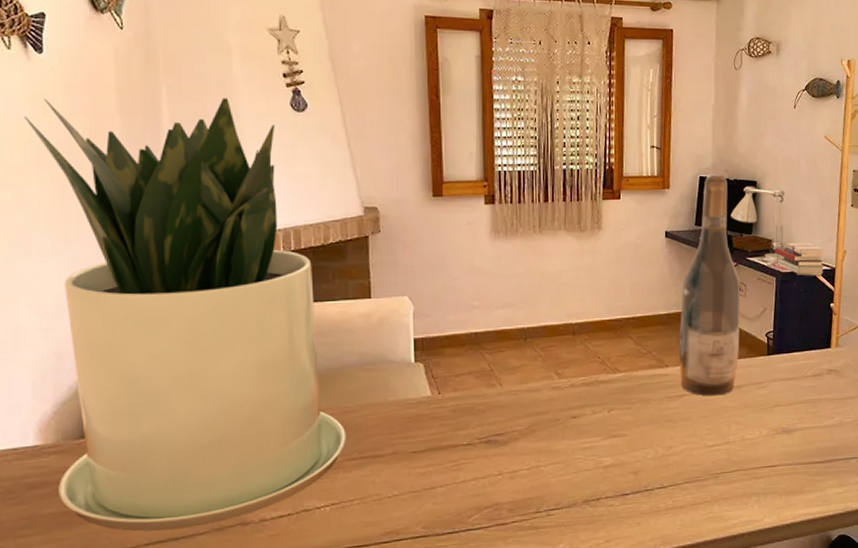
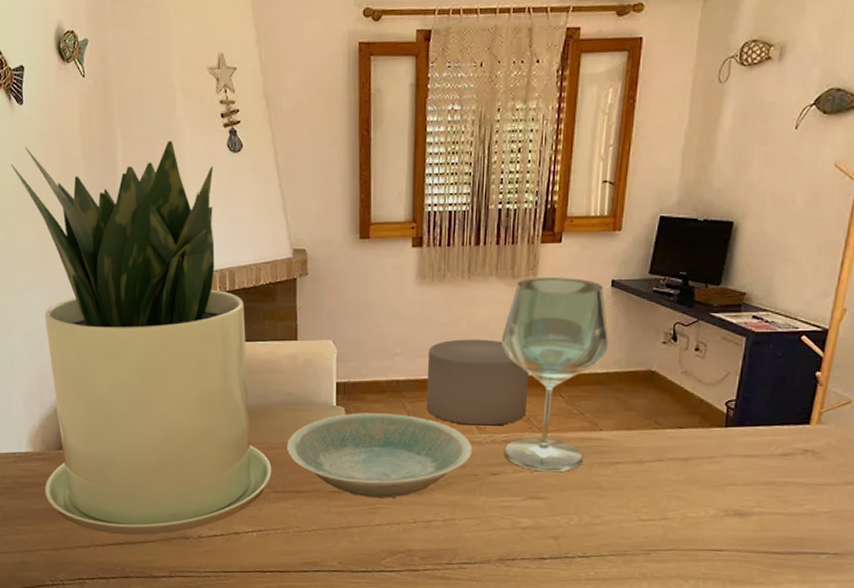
bowl: none [361,366,553,455] -> present [286,413,473,500]
pouf: none [505,289,601,372] -> present [426,339,529,426]
wine glass: none [574,230,667,411] -> present [502,278,609,472]
wine bottle: present [678,174,741,396] -> none [615,213,699,467]
desk lamp: present [731,186,785,265] -> none [695,227,770,323]
books: present [774,242,824,276] -> none [748,296,815,338]

